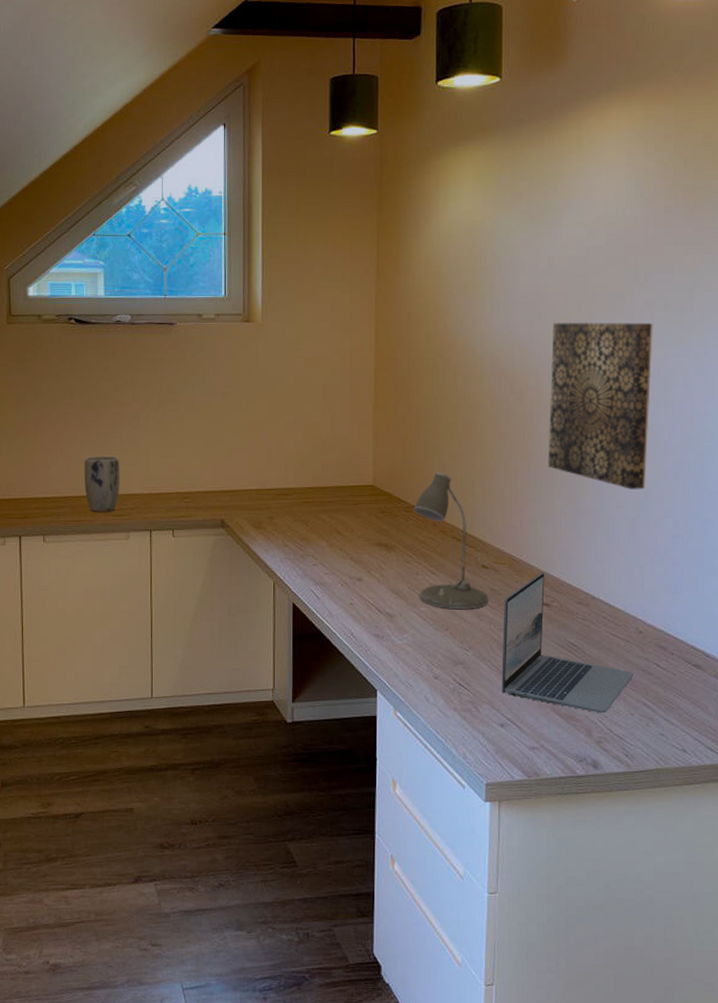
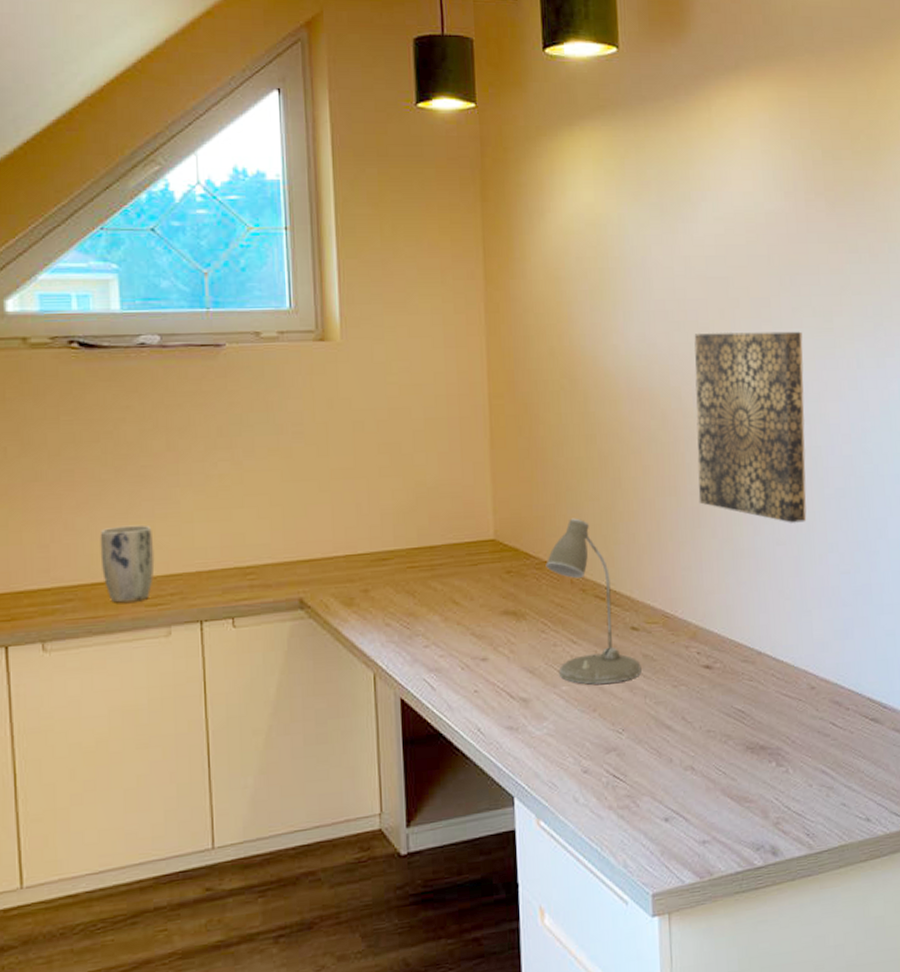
laptop: present [501,573,634,714] -> none [659,629,810,790]

